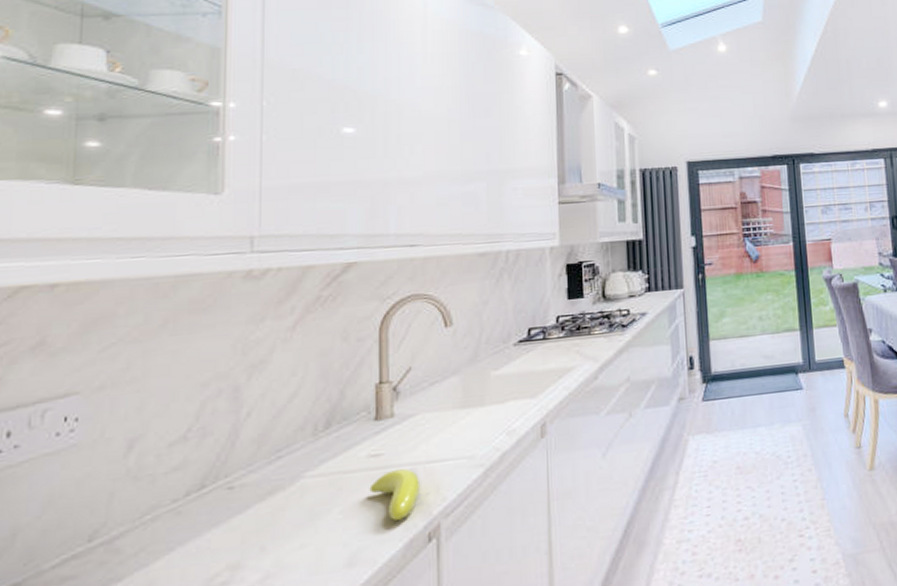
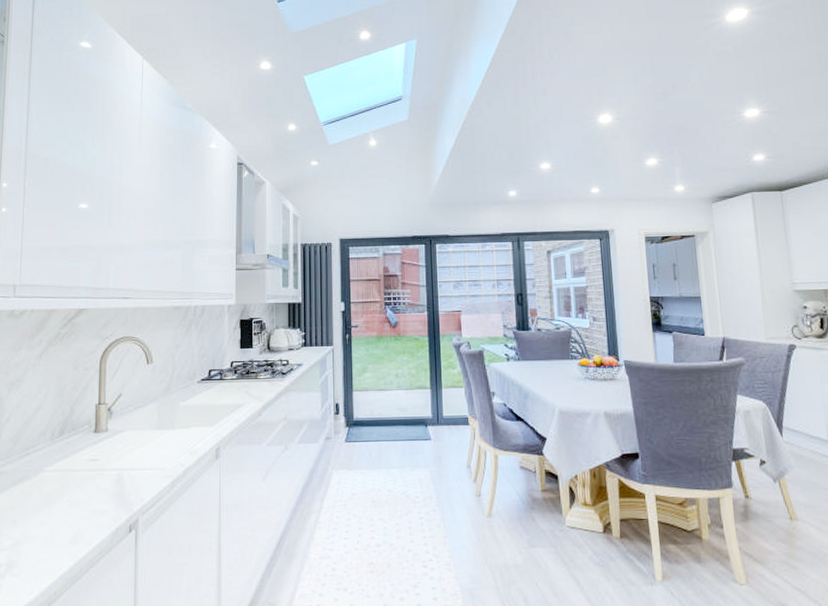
banana: present [369,468,421,521] -> none [88,472,125,512]

